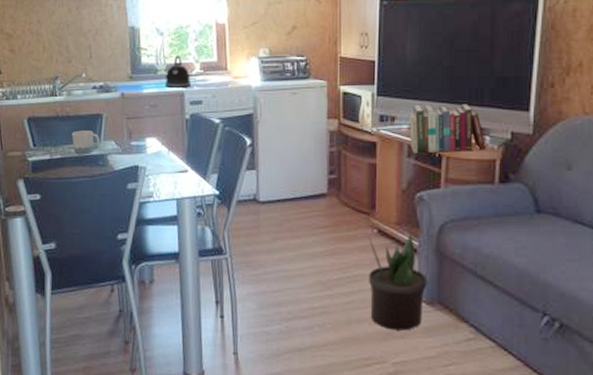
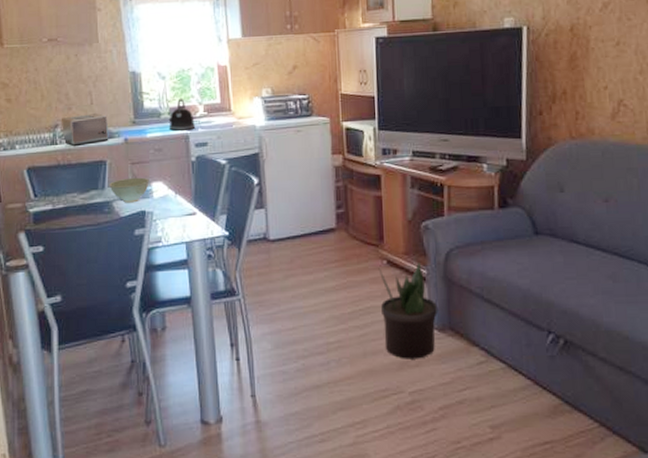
toaster: none [61,67,107,99] -> present [62,113,109,147]
mug: present [71,130,101,155] -> none [74,178,105,204]
bowl: none [104,132,144,157] -> present [109,177,149,203]
books: present [409,104,487,154] -> none [410,134,485,184]

